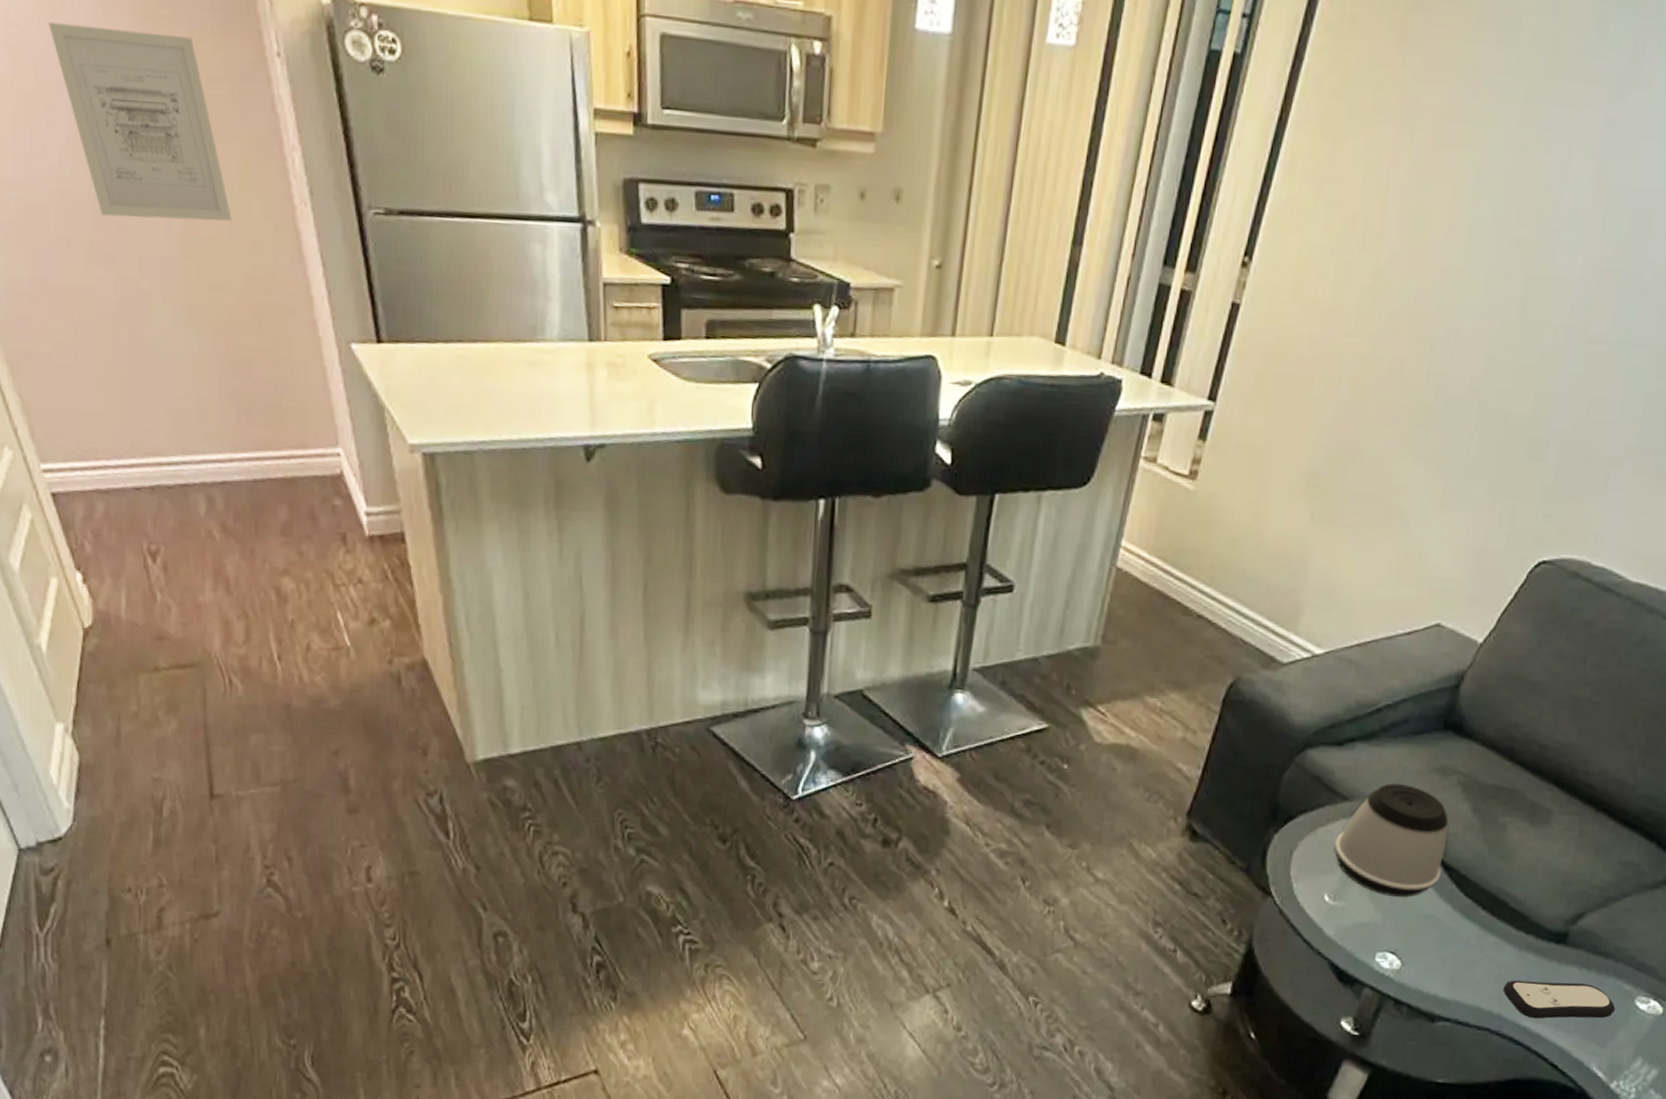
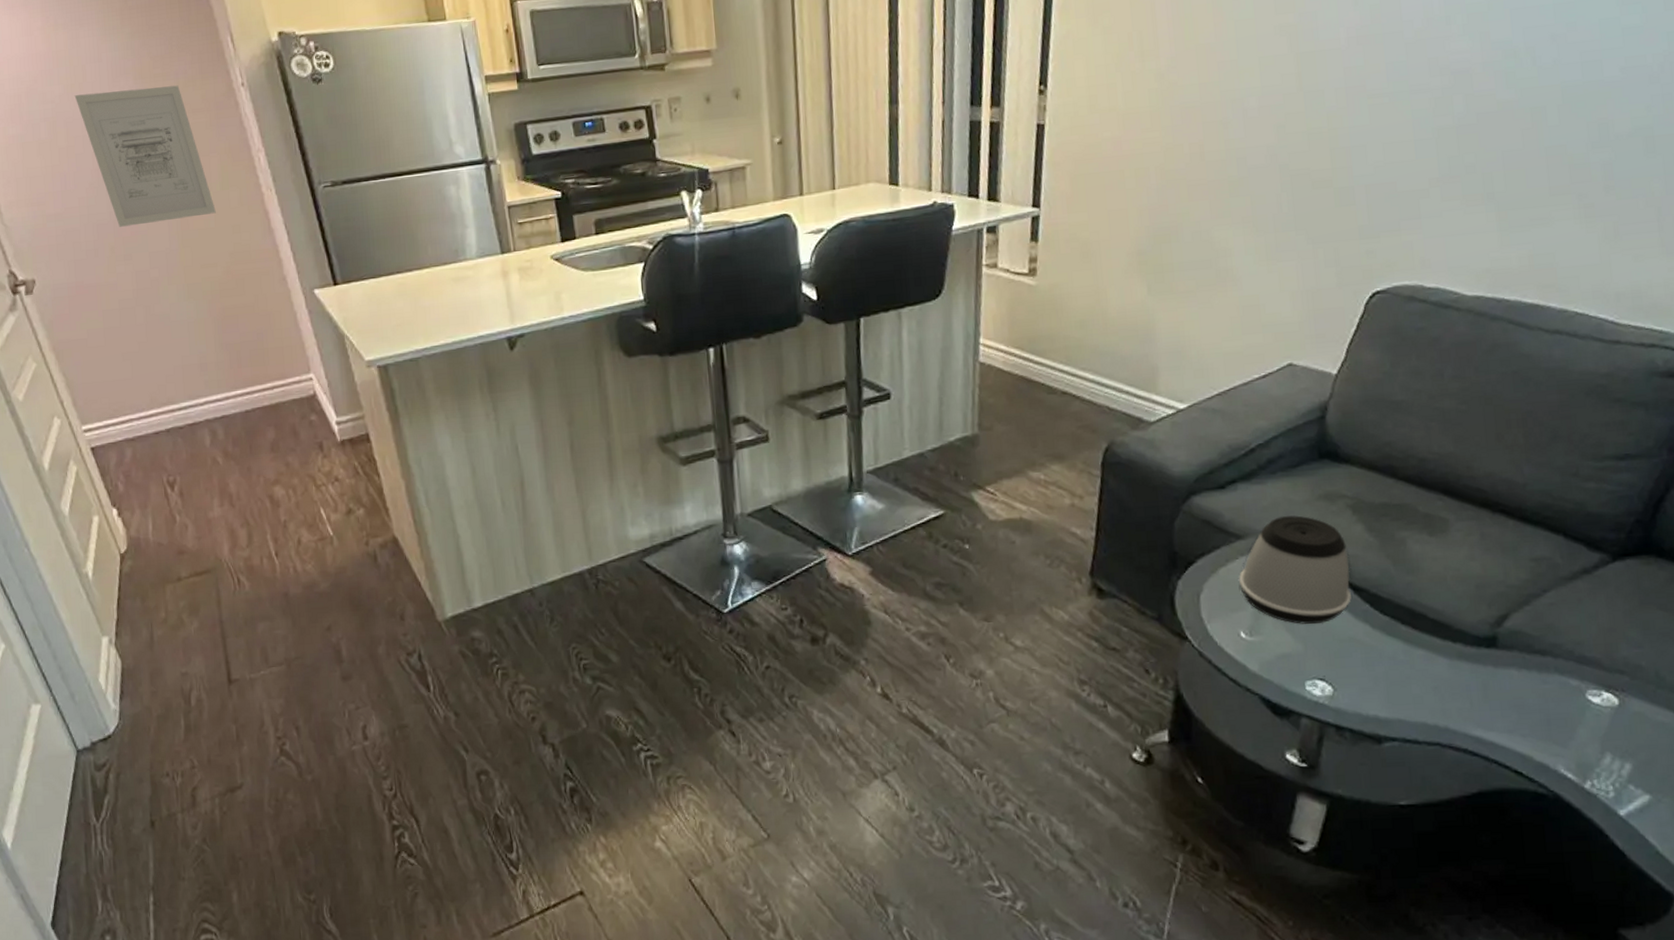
remote control: present [1503,980,1616,1019] -> none [1444,684,1568,727]

